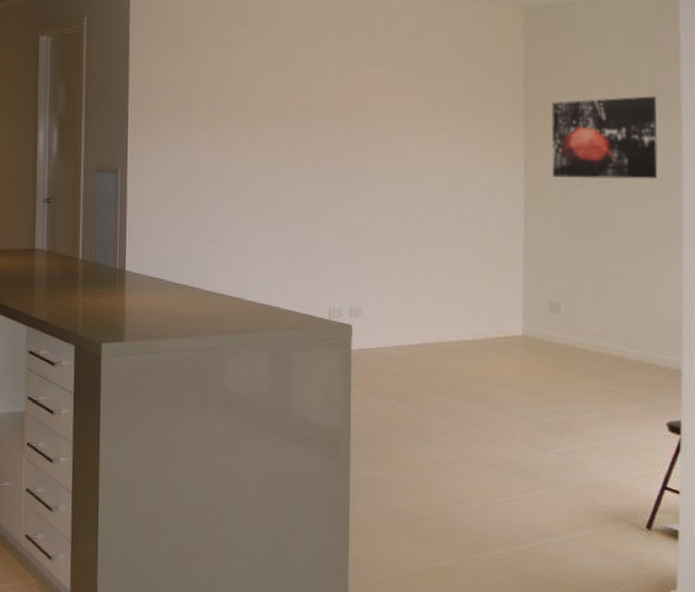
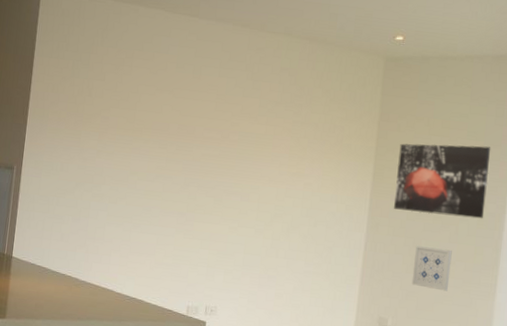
wall art: none [583,215,627,266] -> present [411,245,452,291]

